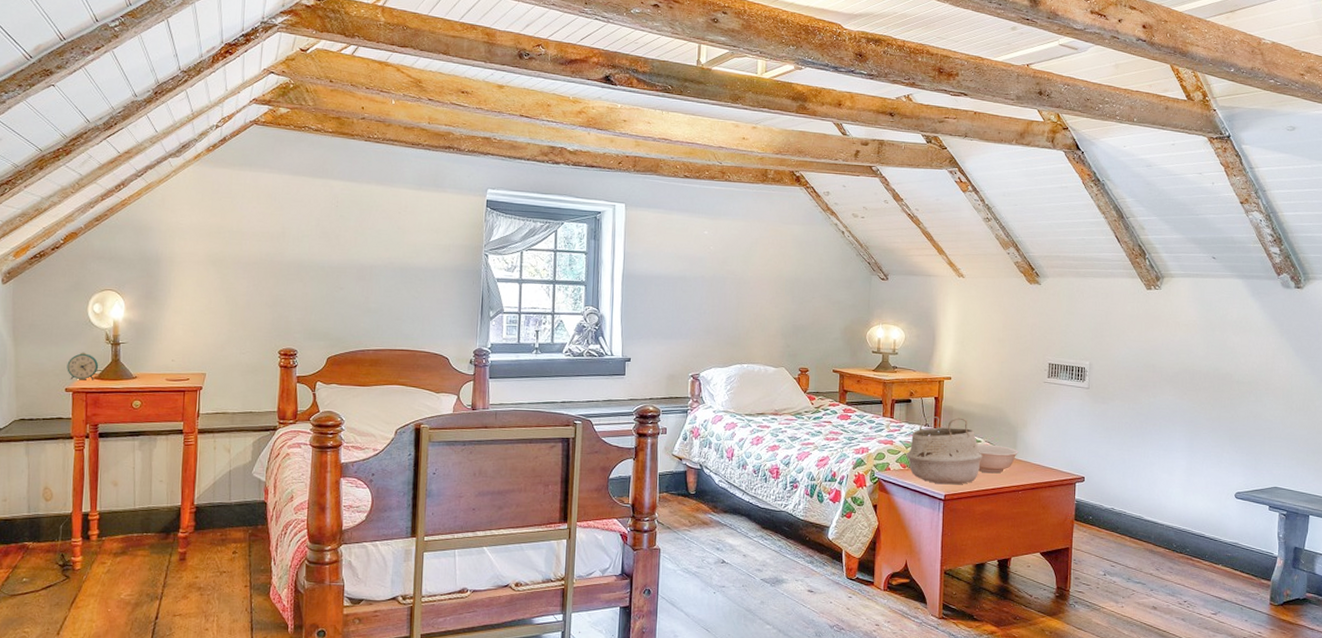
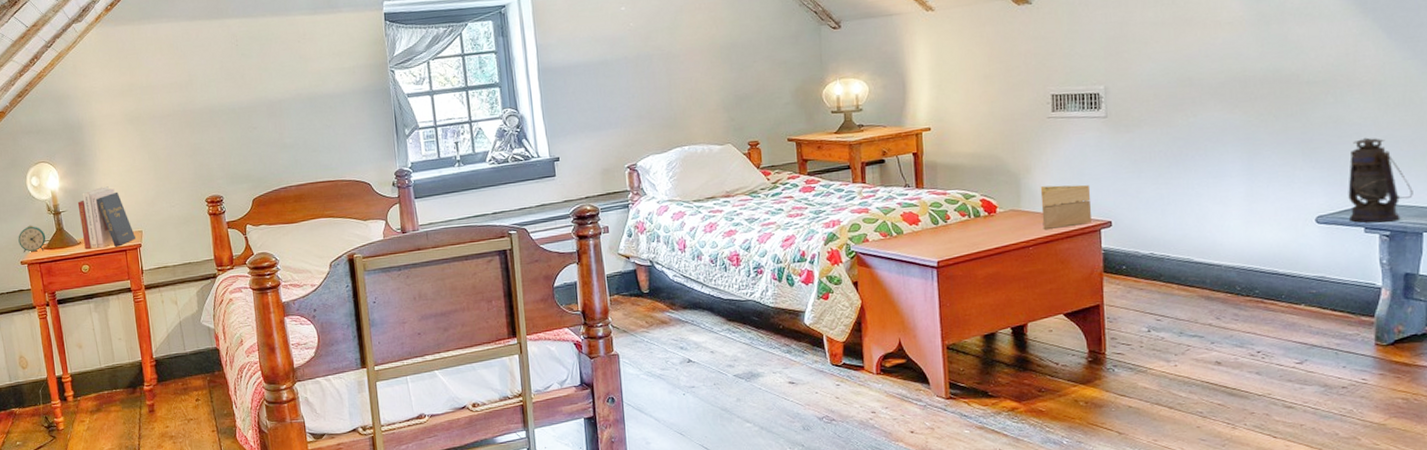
books: none [139,324,197,387] -> present [77,186,135,250]
woven basket: present [906,416,982,485] -> none [886,172,979,250]
ceramic bowl: present [977,444,1018,474] -> none [971,197,1024,232]
decorative box: none [1031,440,1071,478] -> present [1040,184,1091,229]
lantern: none [1259,432,1305,504] -> present [1348,137,1413,223]

